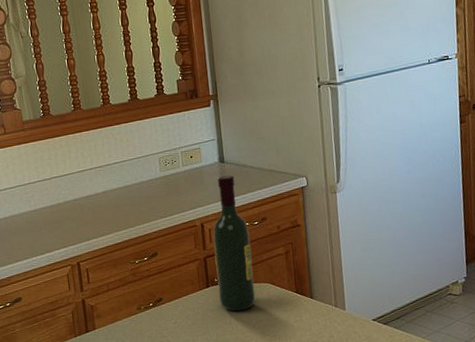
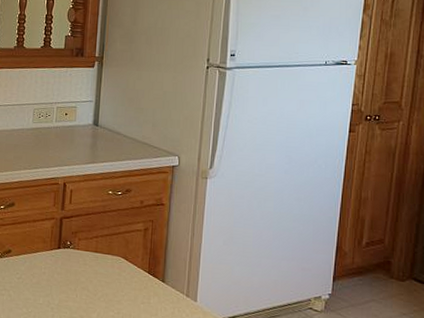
wine bottle: present [213,175,256,311] -> none [69,138,111,280]

